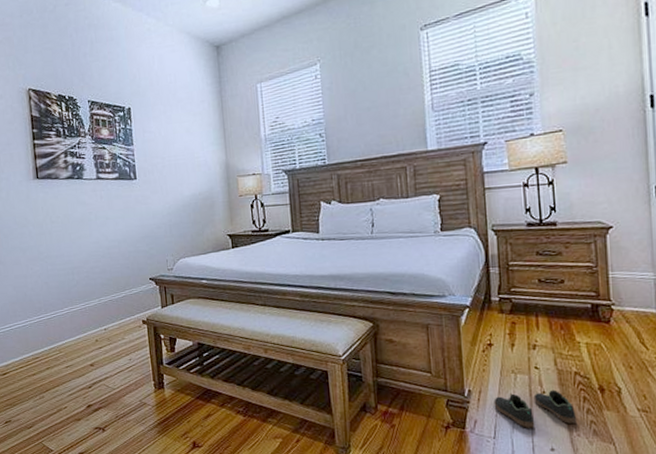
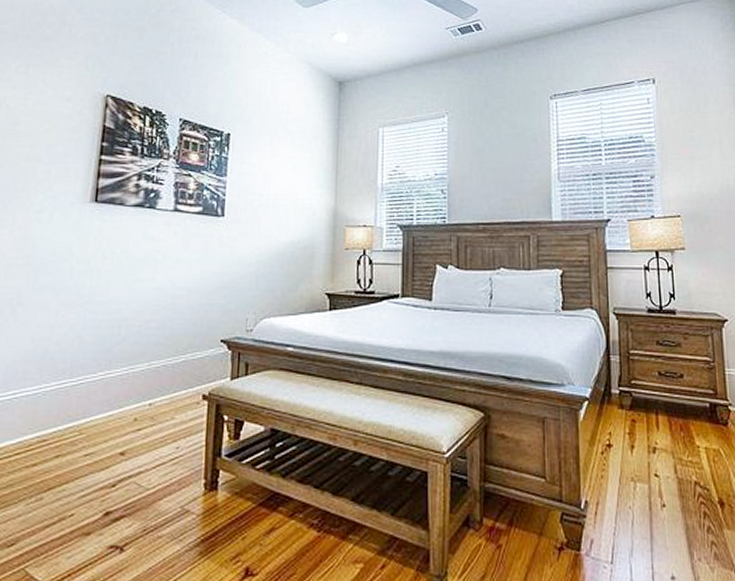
shoe: present [494,390,578,428] -> none [612,502,698,550]

